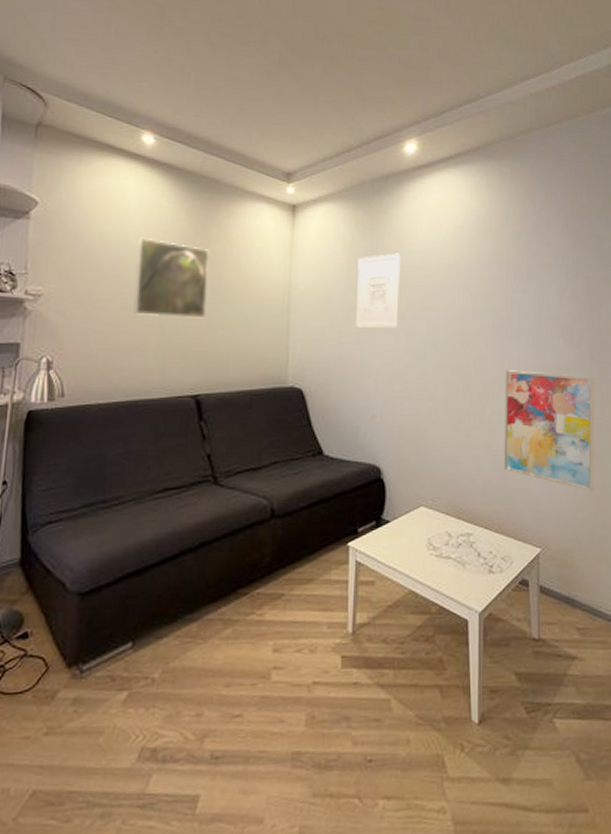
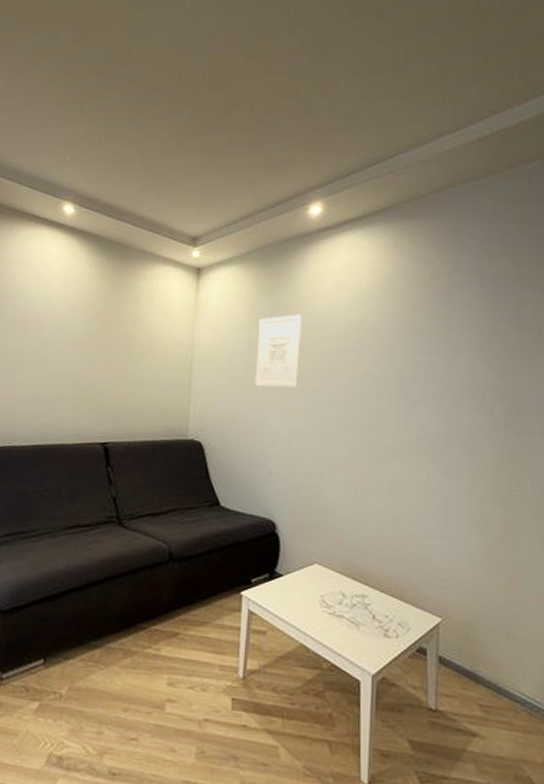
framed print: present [133,237,209,319] -> none [52,298,120,373]
wall art: present [504,370,595,492] -> none [404,434,509,566]

